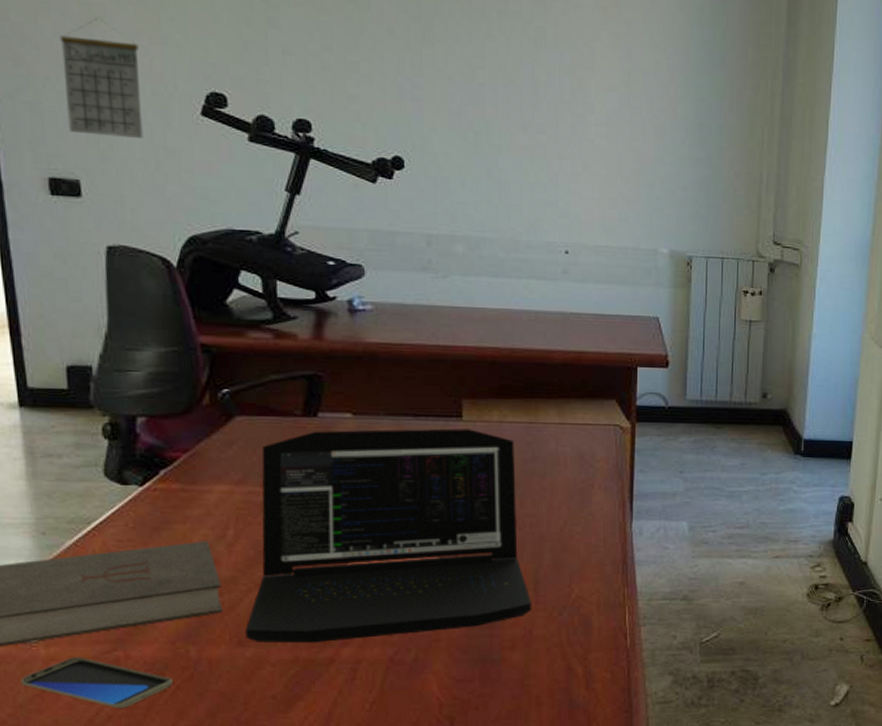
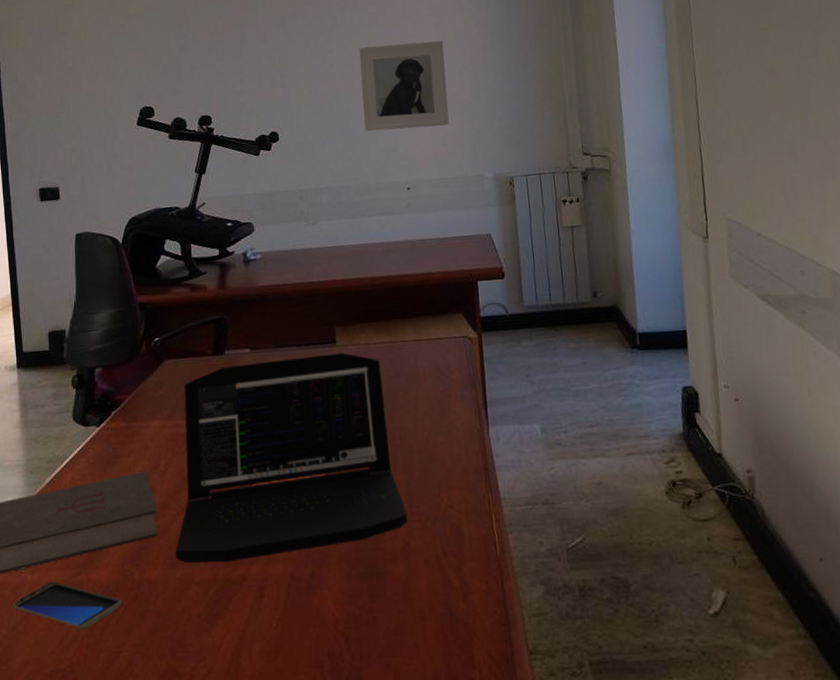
calendar: present [59,18,143,138] -> none [47,69,100,153]
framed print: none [517,68,628,186] -> present [358,40,449,132]

